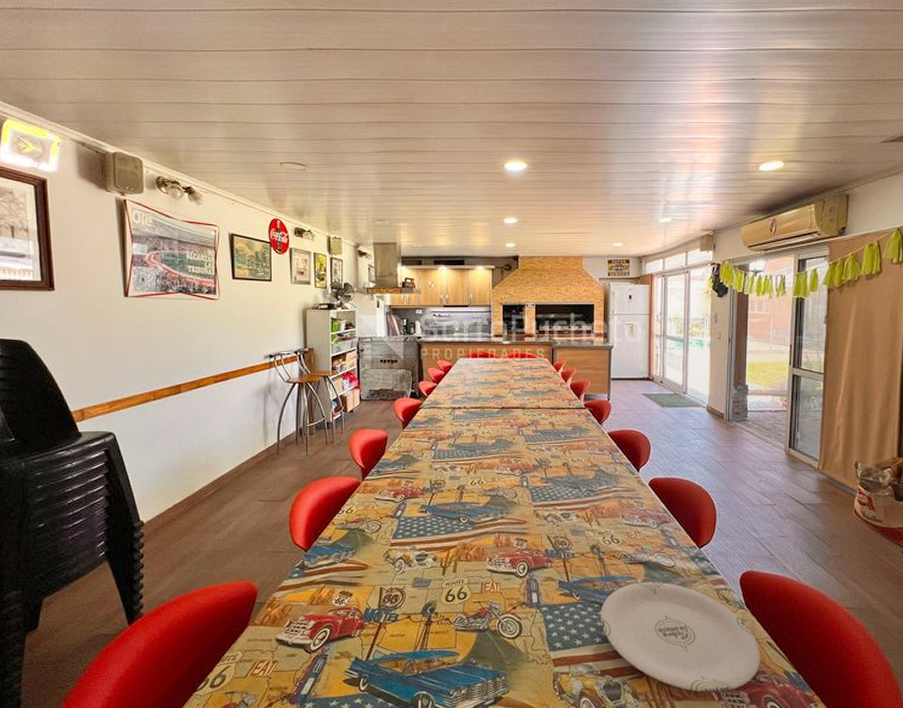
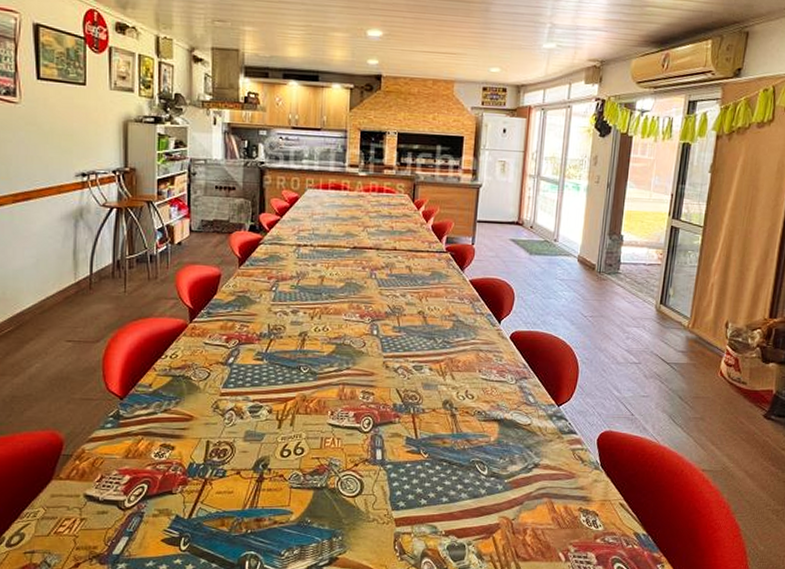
plate: present [601,581,761,693] -> none [448,440,612,554]

